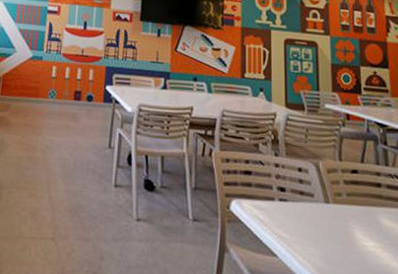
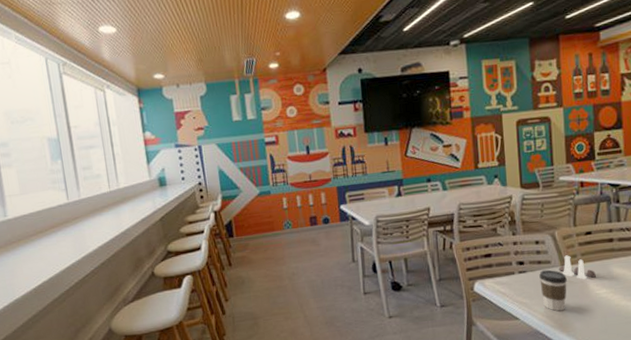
coffee cup: none [301,203,332,258] -> present [539,269,568,312]
salt and pepper shaker set: none [322,191,363,225] -> present [558,255,596,280]

